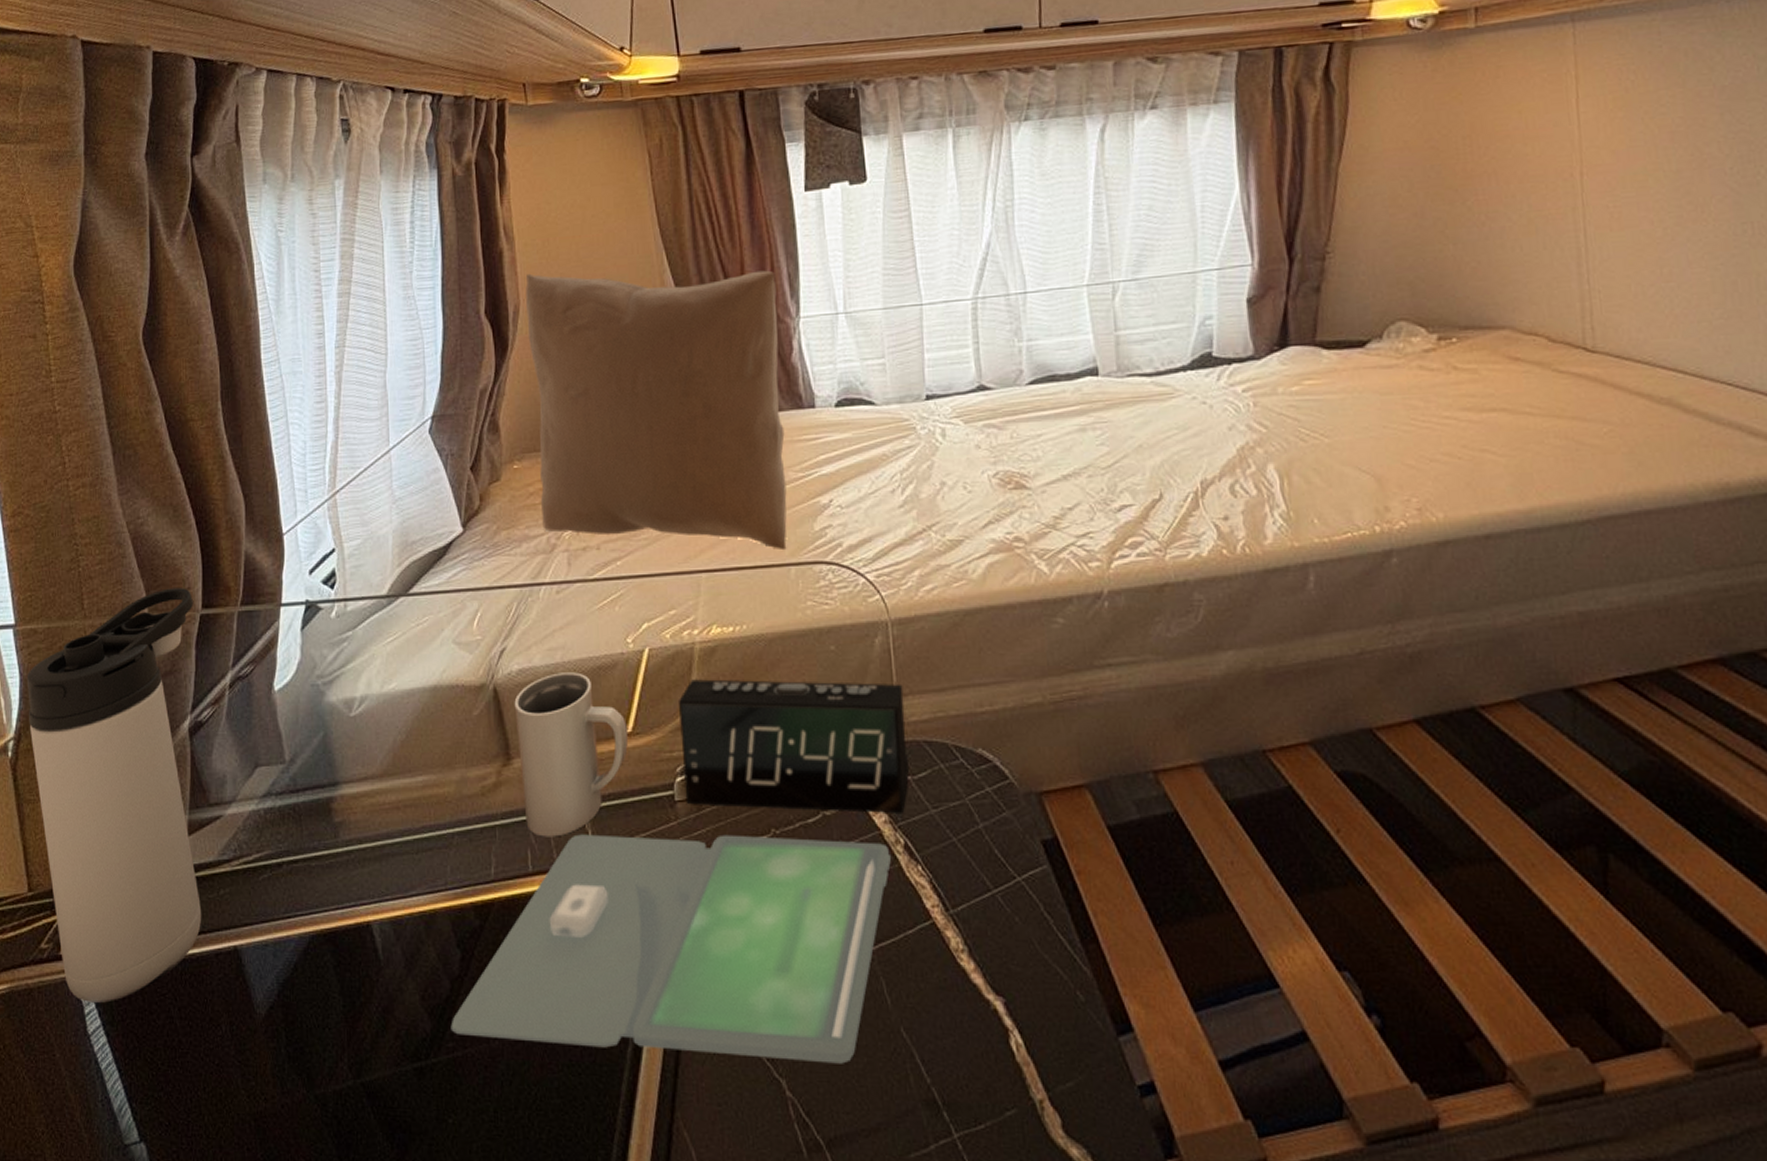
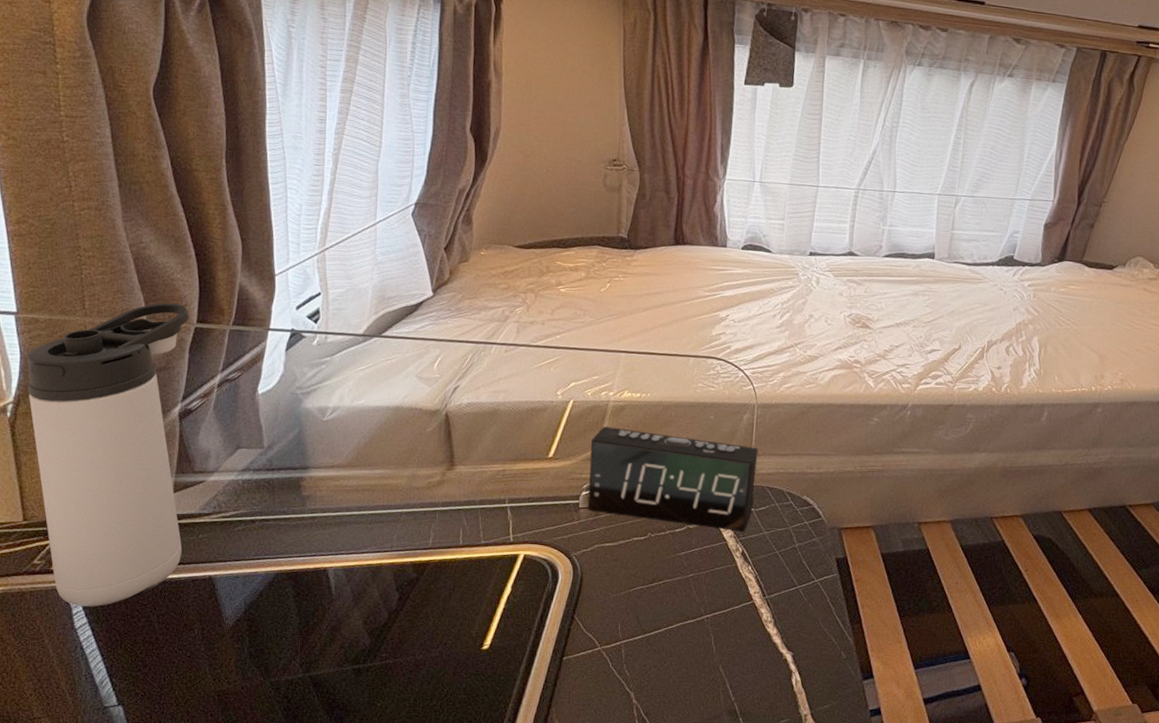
tablet: present [450,834,891,1064] -> none [385,523,731,686]
mug: present [514,672,629,837] -> none [461,409,550,523]
pillow: present [525,270,787,551] -> none [499,105,712,346]

